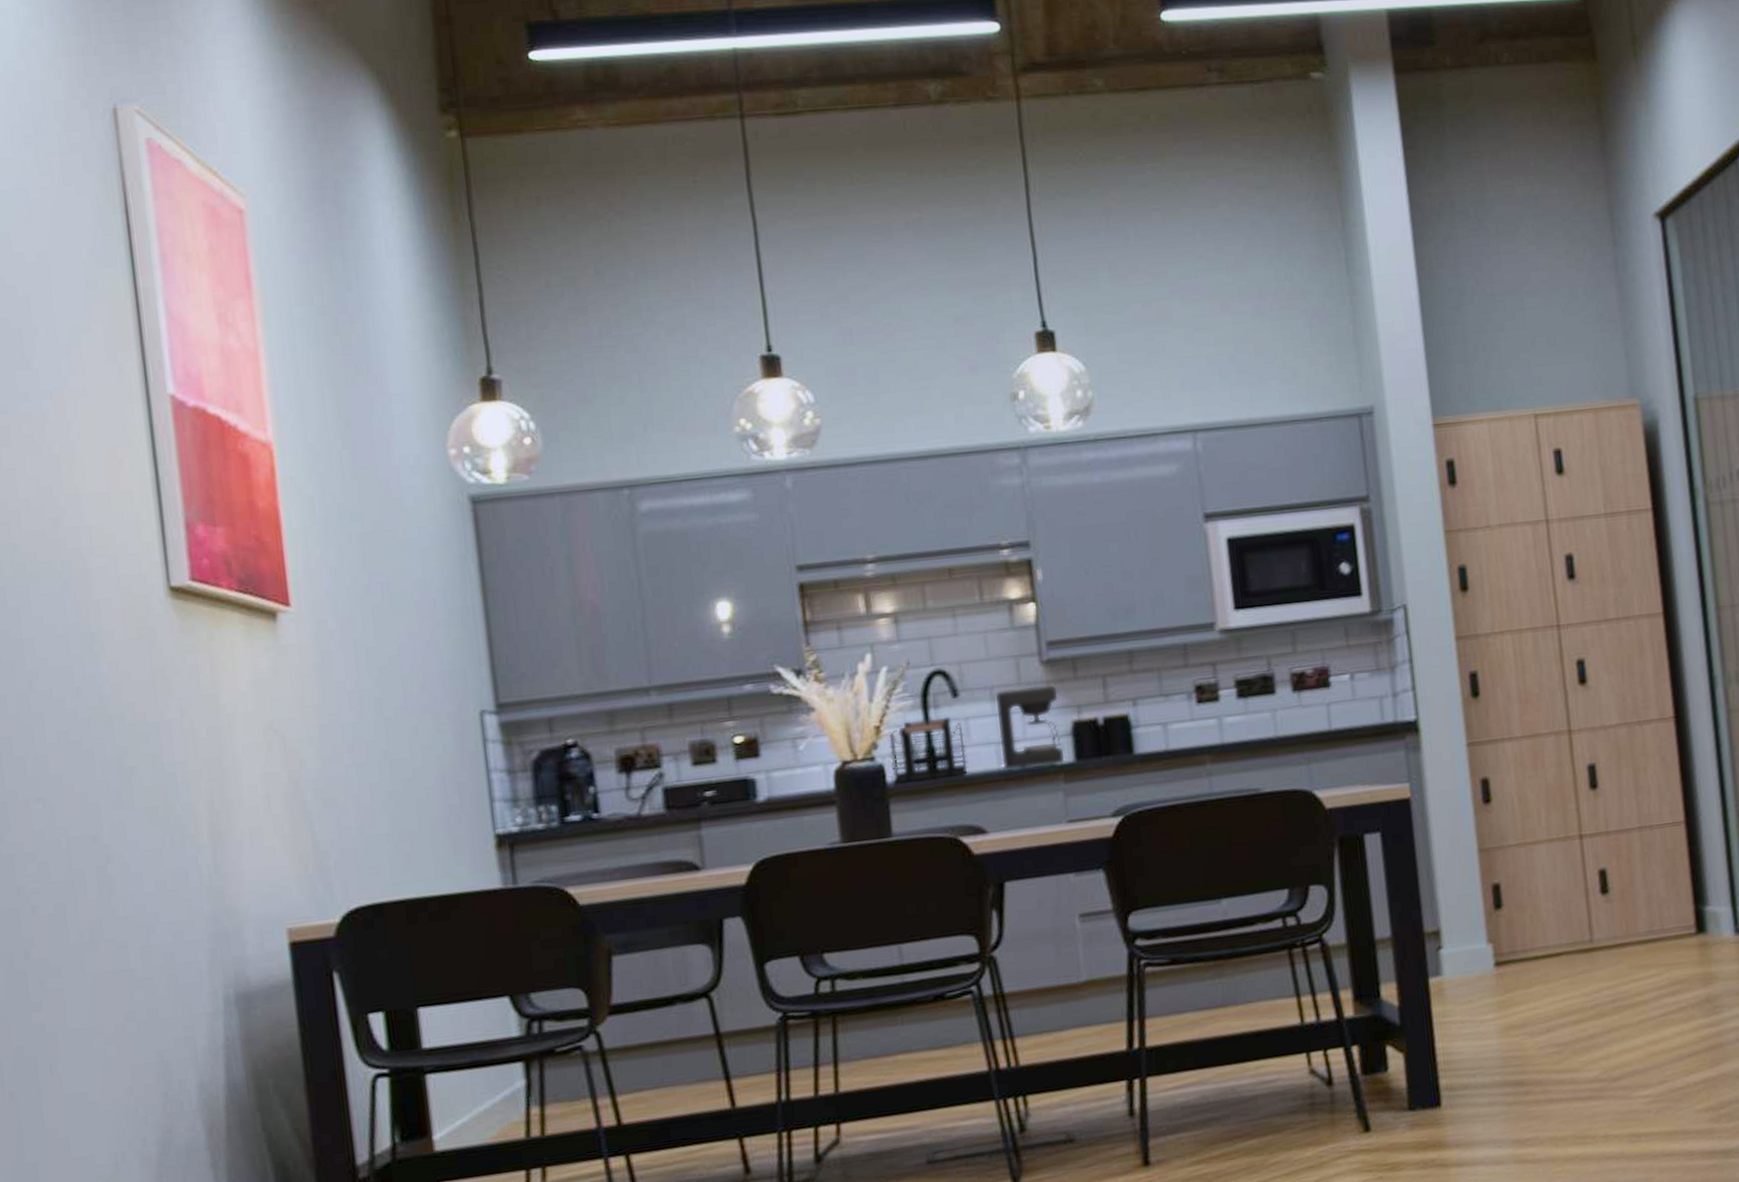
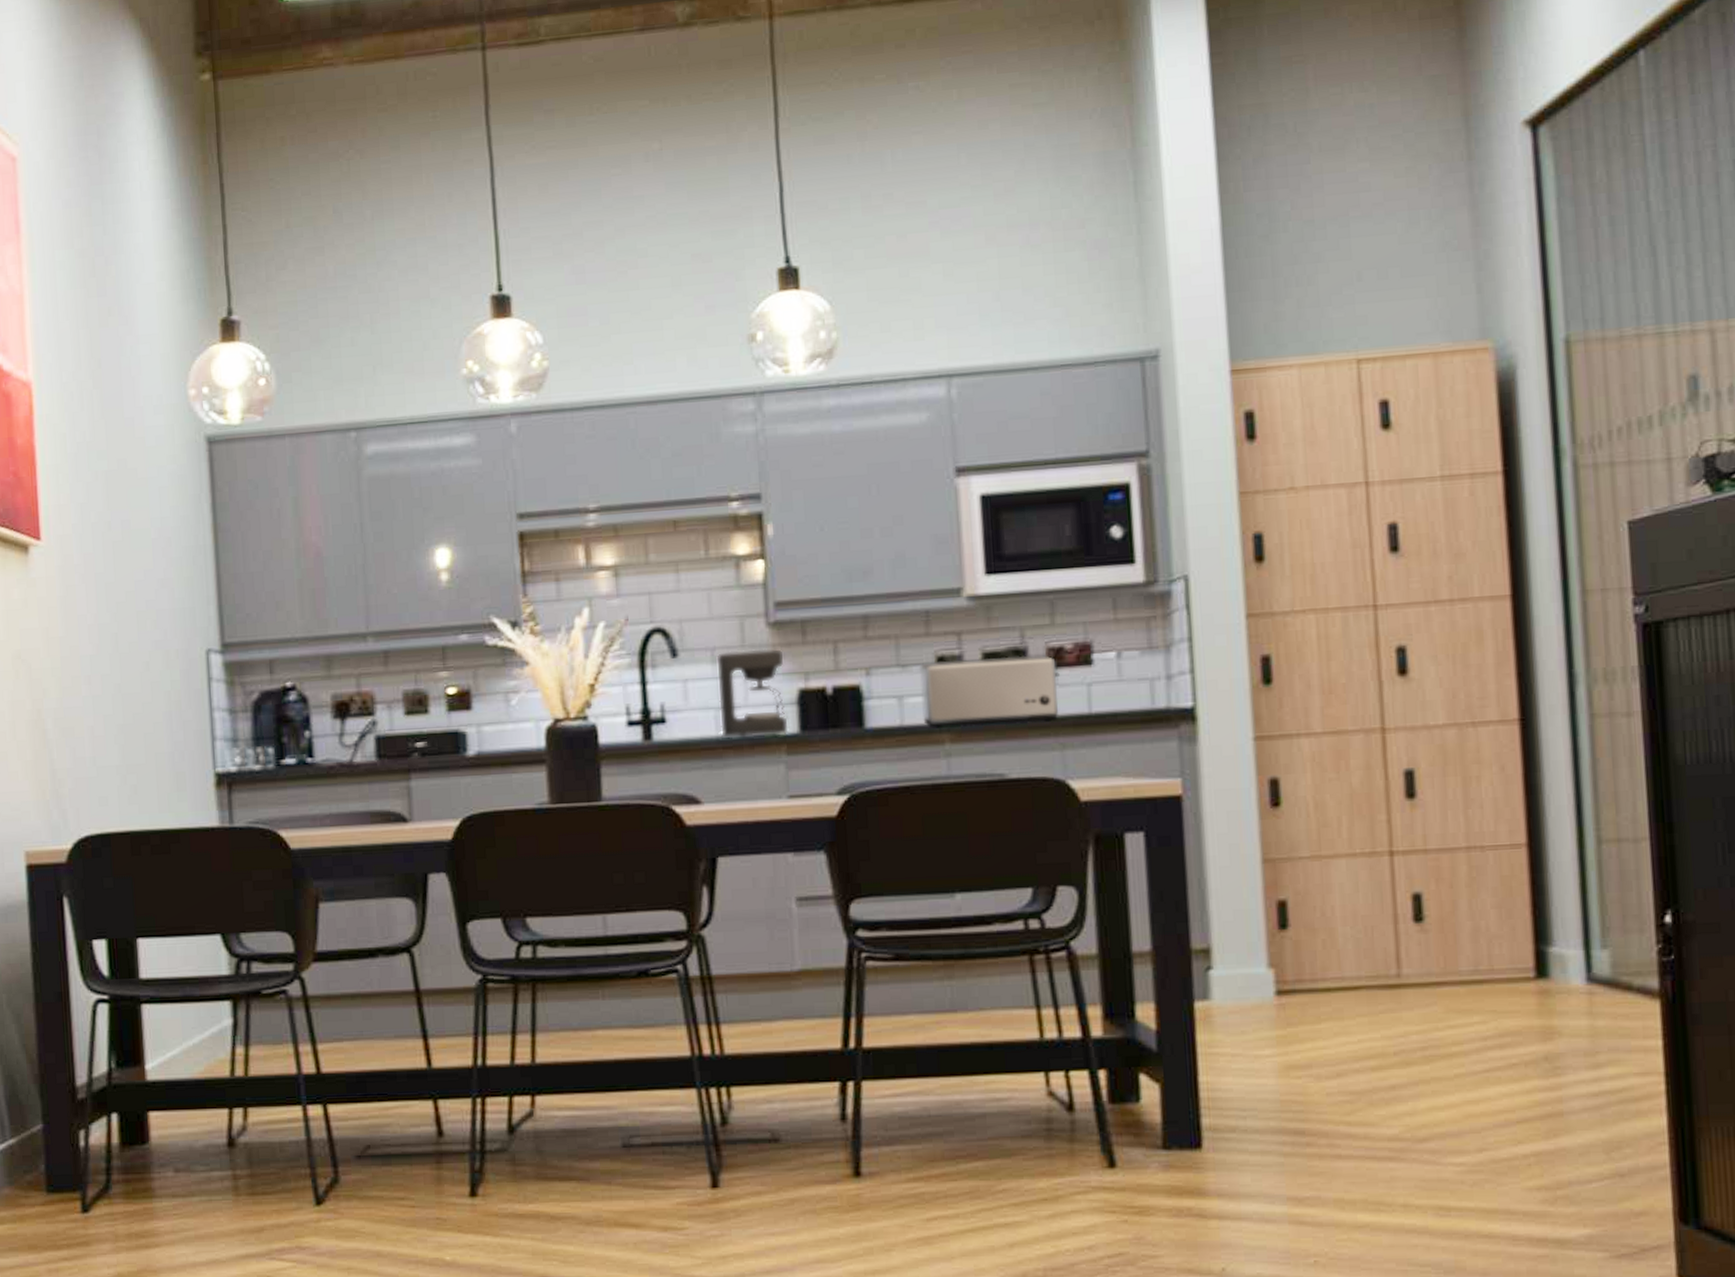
dish rack: present [888,716,968,787] -> none [603,677,684,748]
toaster: none [1181,679,1303,751] -> present [920,654,1060,729]

